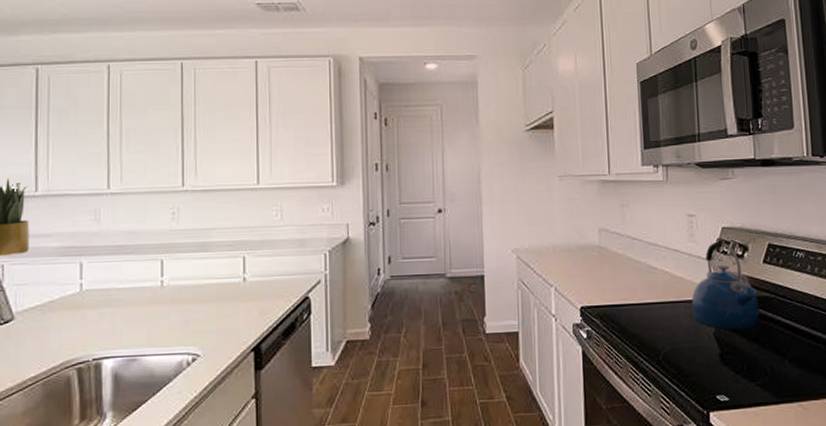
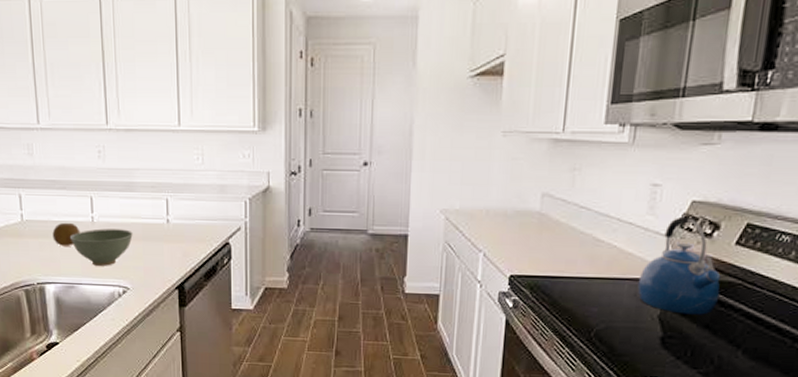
fruit: none [115,288,148,315] -> present [52,222,81,246]
bowl: none [136,291,206,334] -> present [70,228,133,266]

